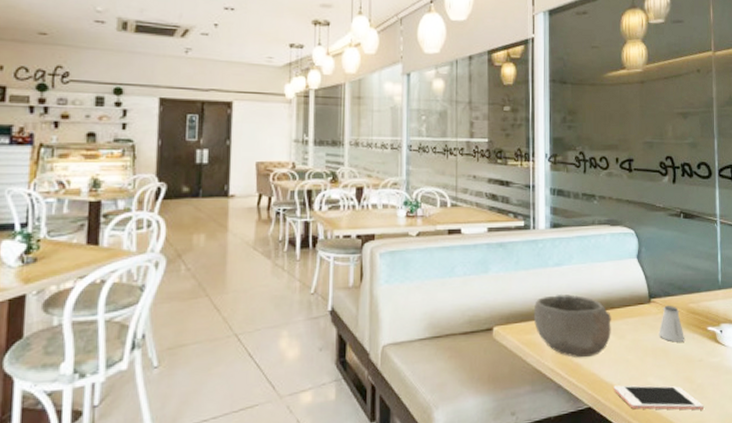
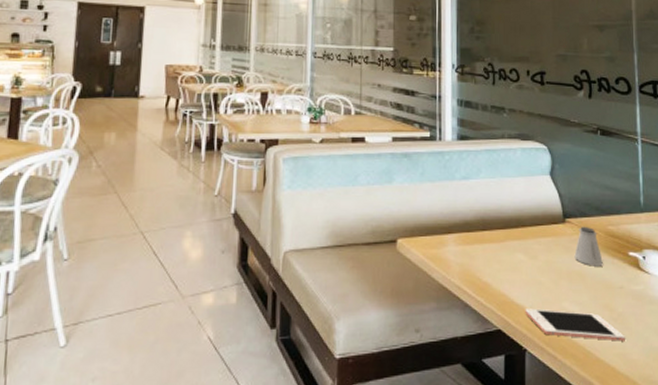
bowl: present [533,294,611,358] -> none [439,209,522,277]

